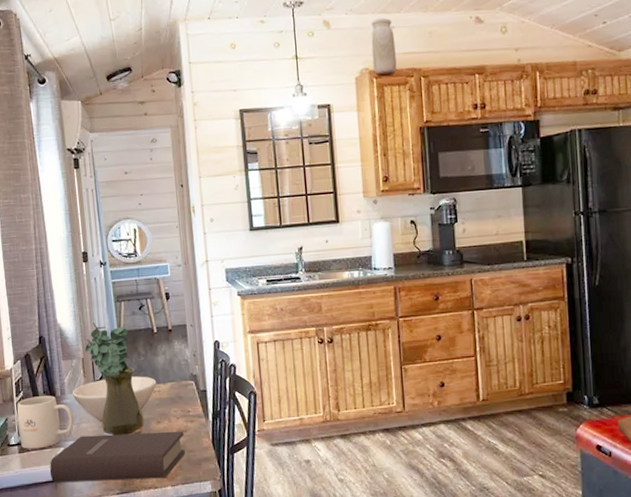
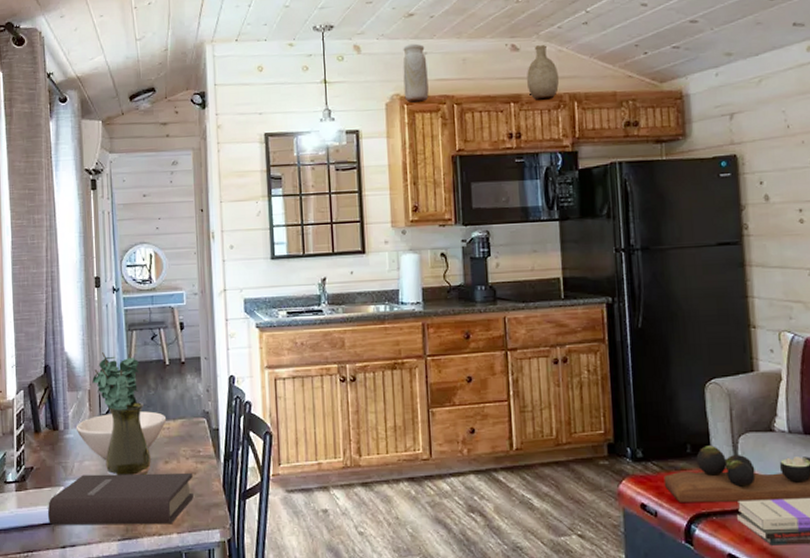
mug: present [16,396,74,449] -> none [16,430,77,487]
decorative vase: none [490,17,521,72] -> present [526,45,559,102]

